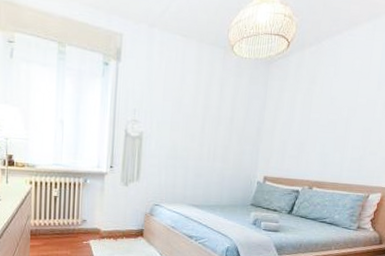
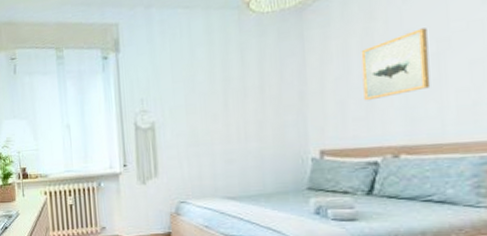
wall art: none [298,98,344,144] -> present [361,28,431,101]

